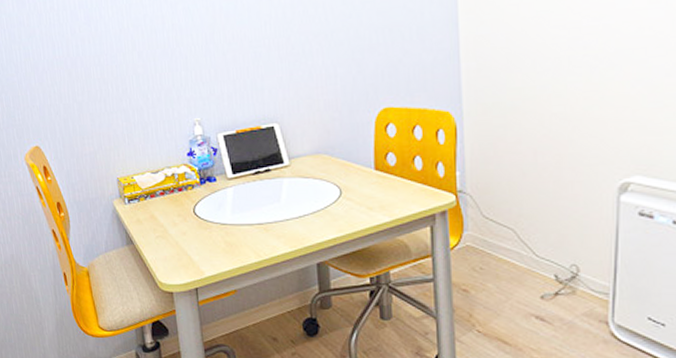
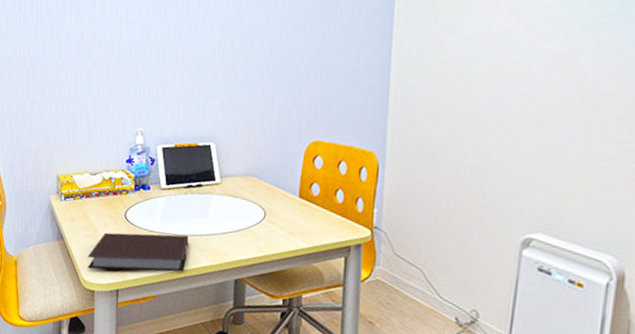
notebook: none [160,224,264,271] -> present [86,232,189,272]

